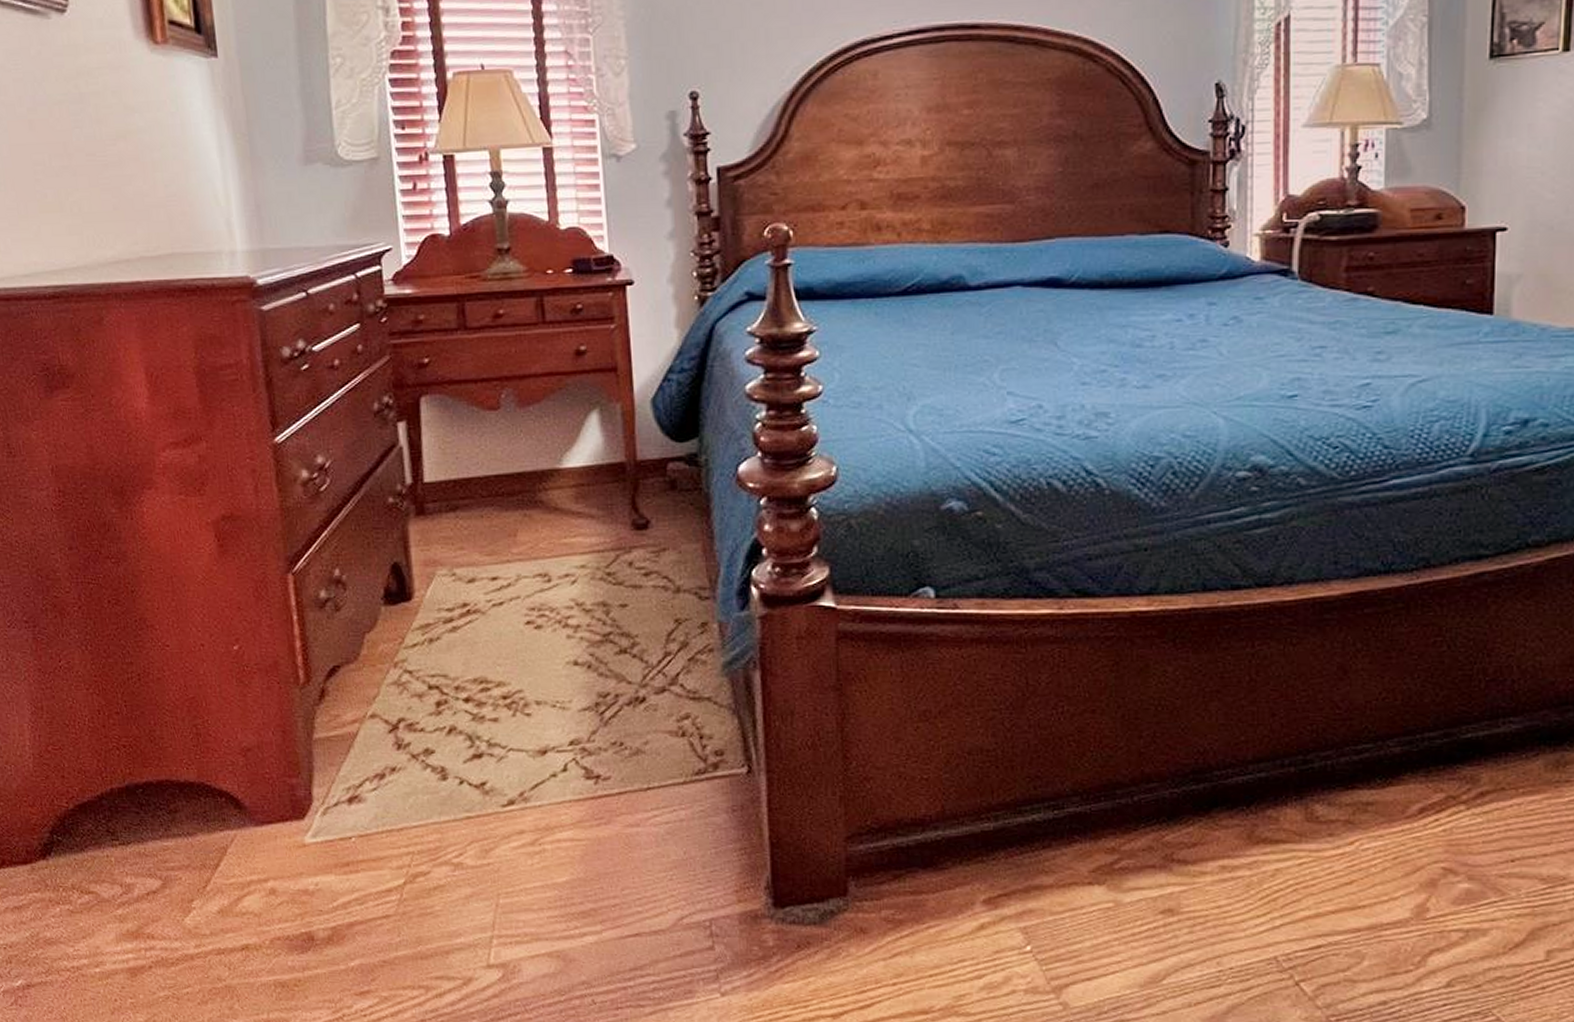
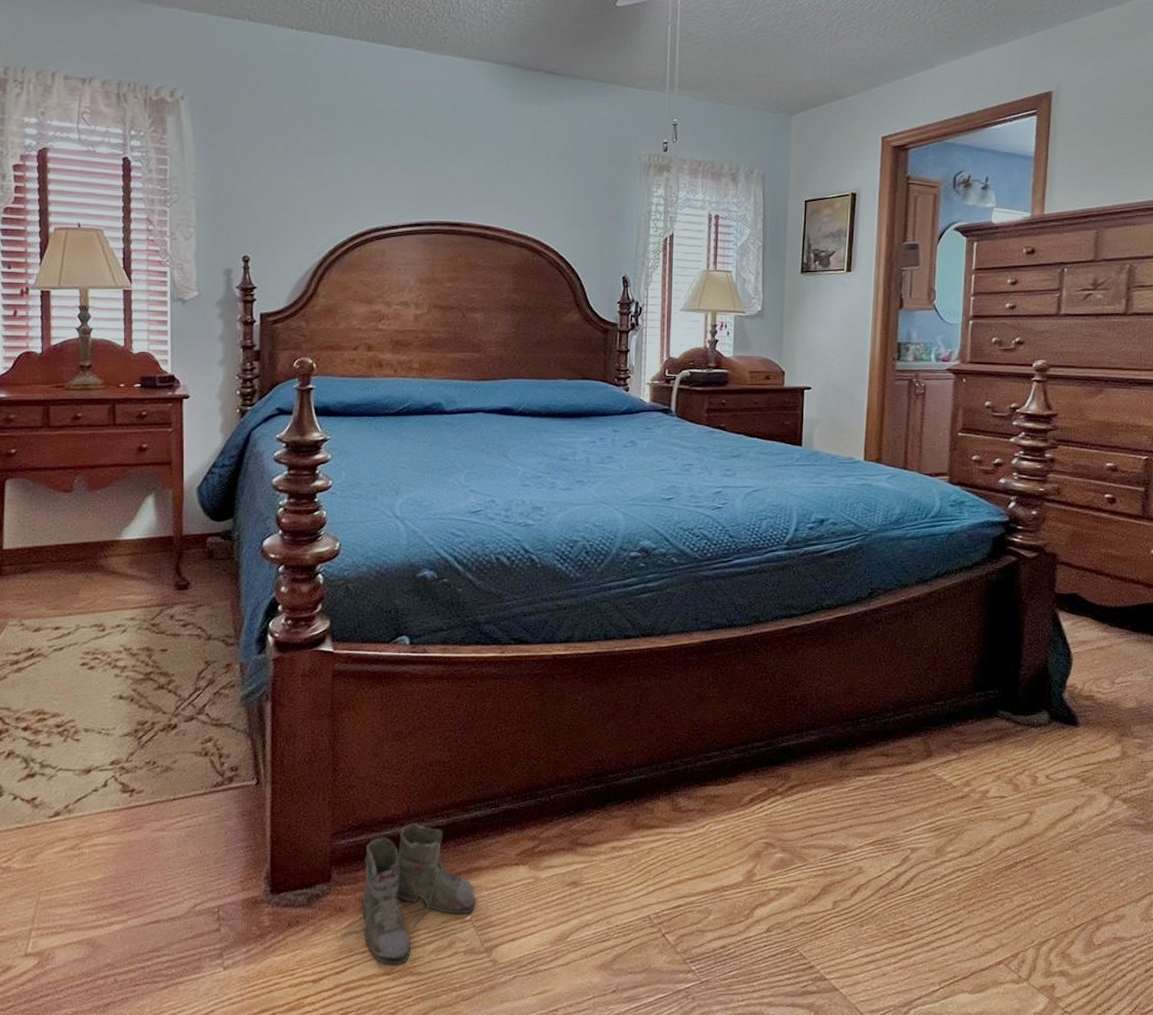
boots: none [863,827,1038,1003] -> present [340,823,476,965]

